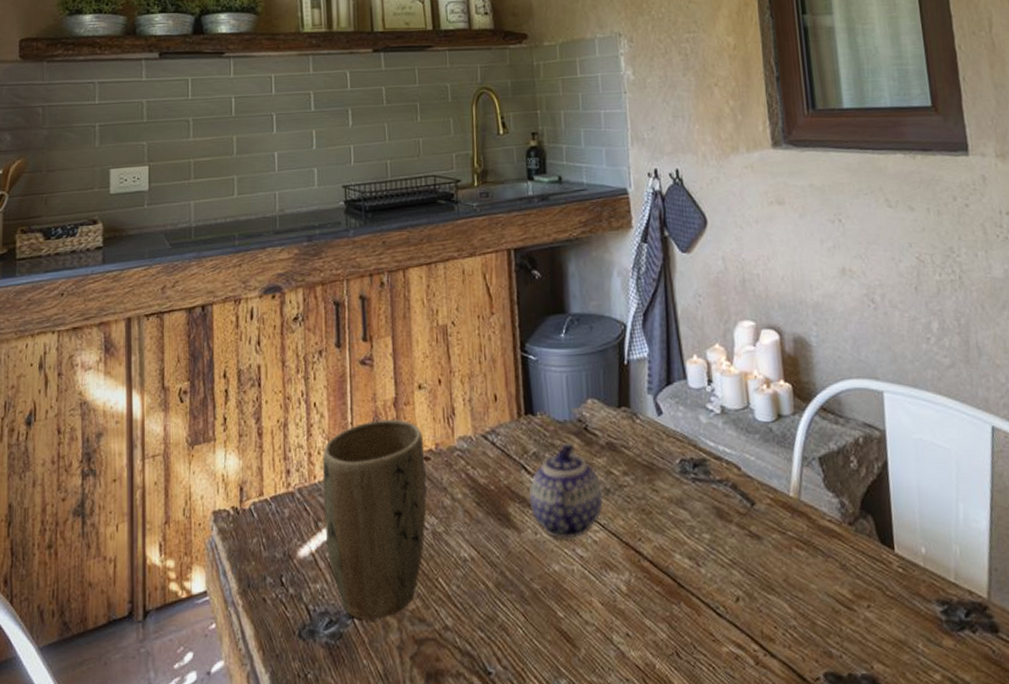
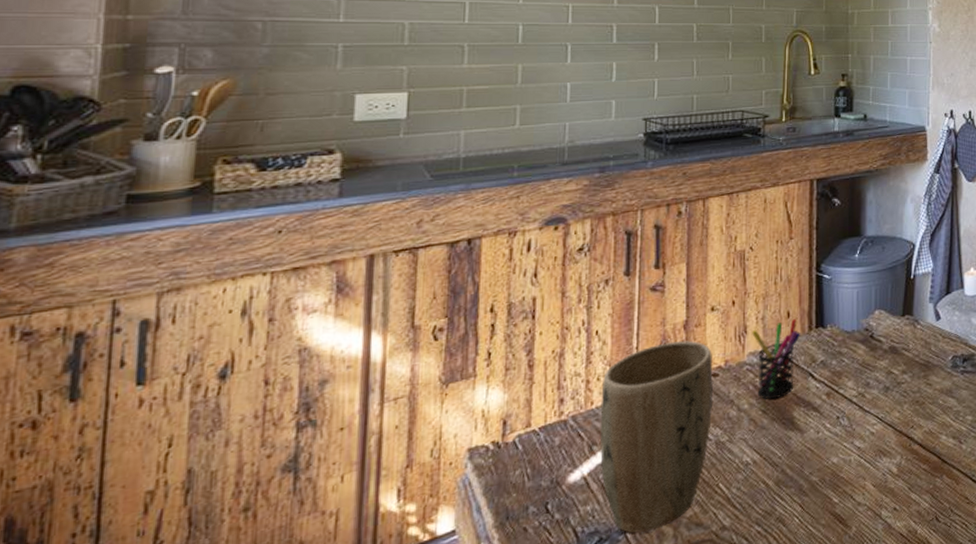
pen holder: none [460,403,511,491] -> present [752,319,801,400]
teapot: present [530,443,603,539] -> none [815,349,882,434]

